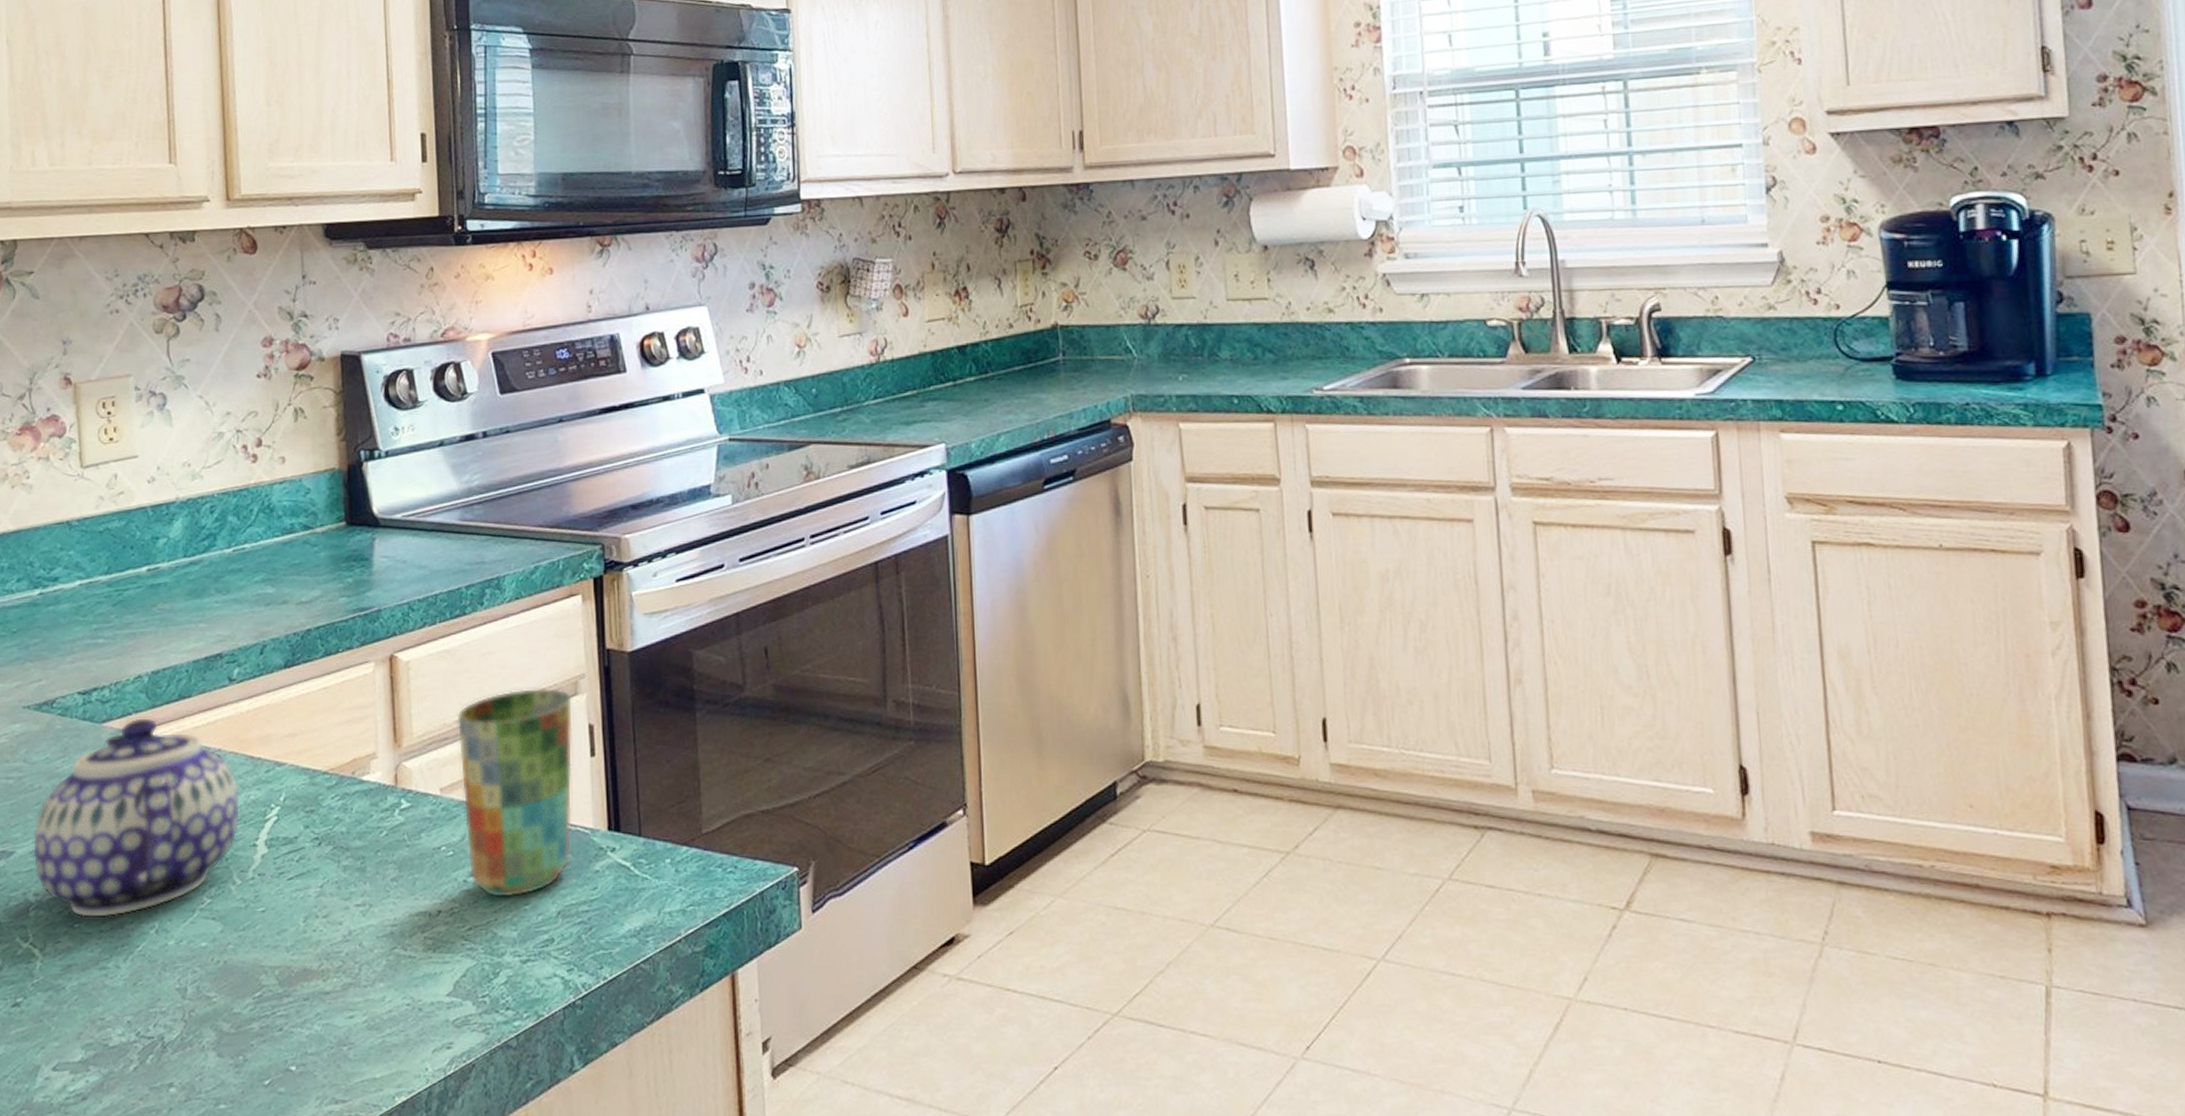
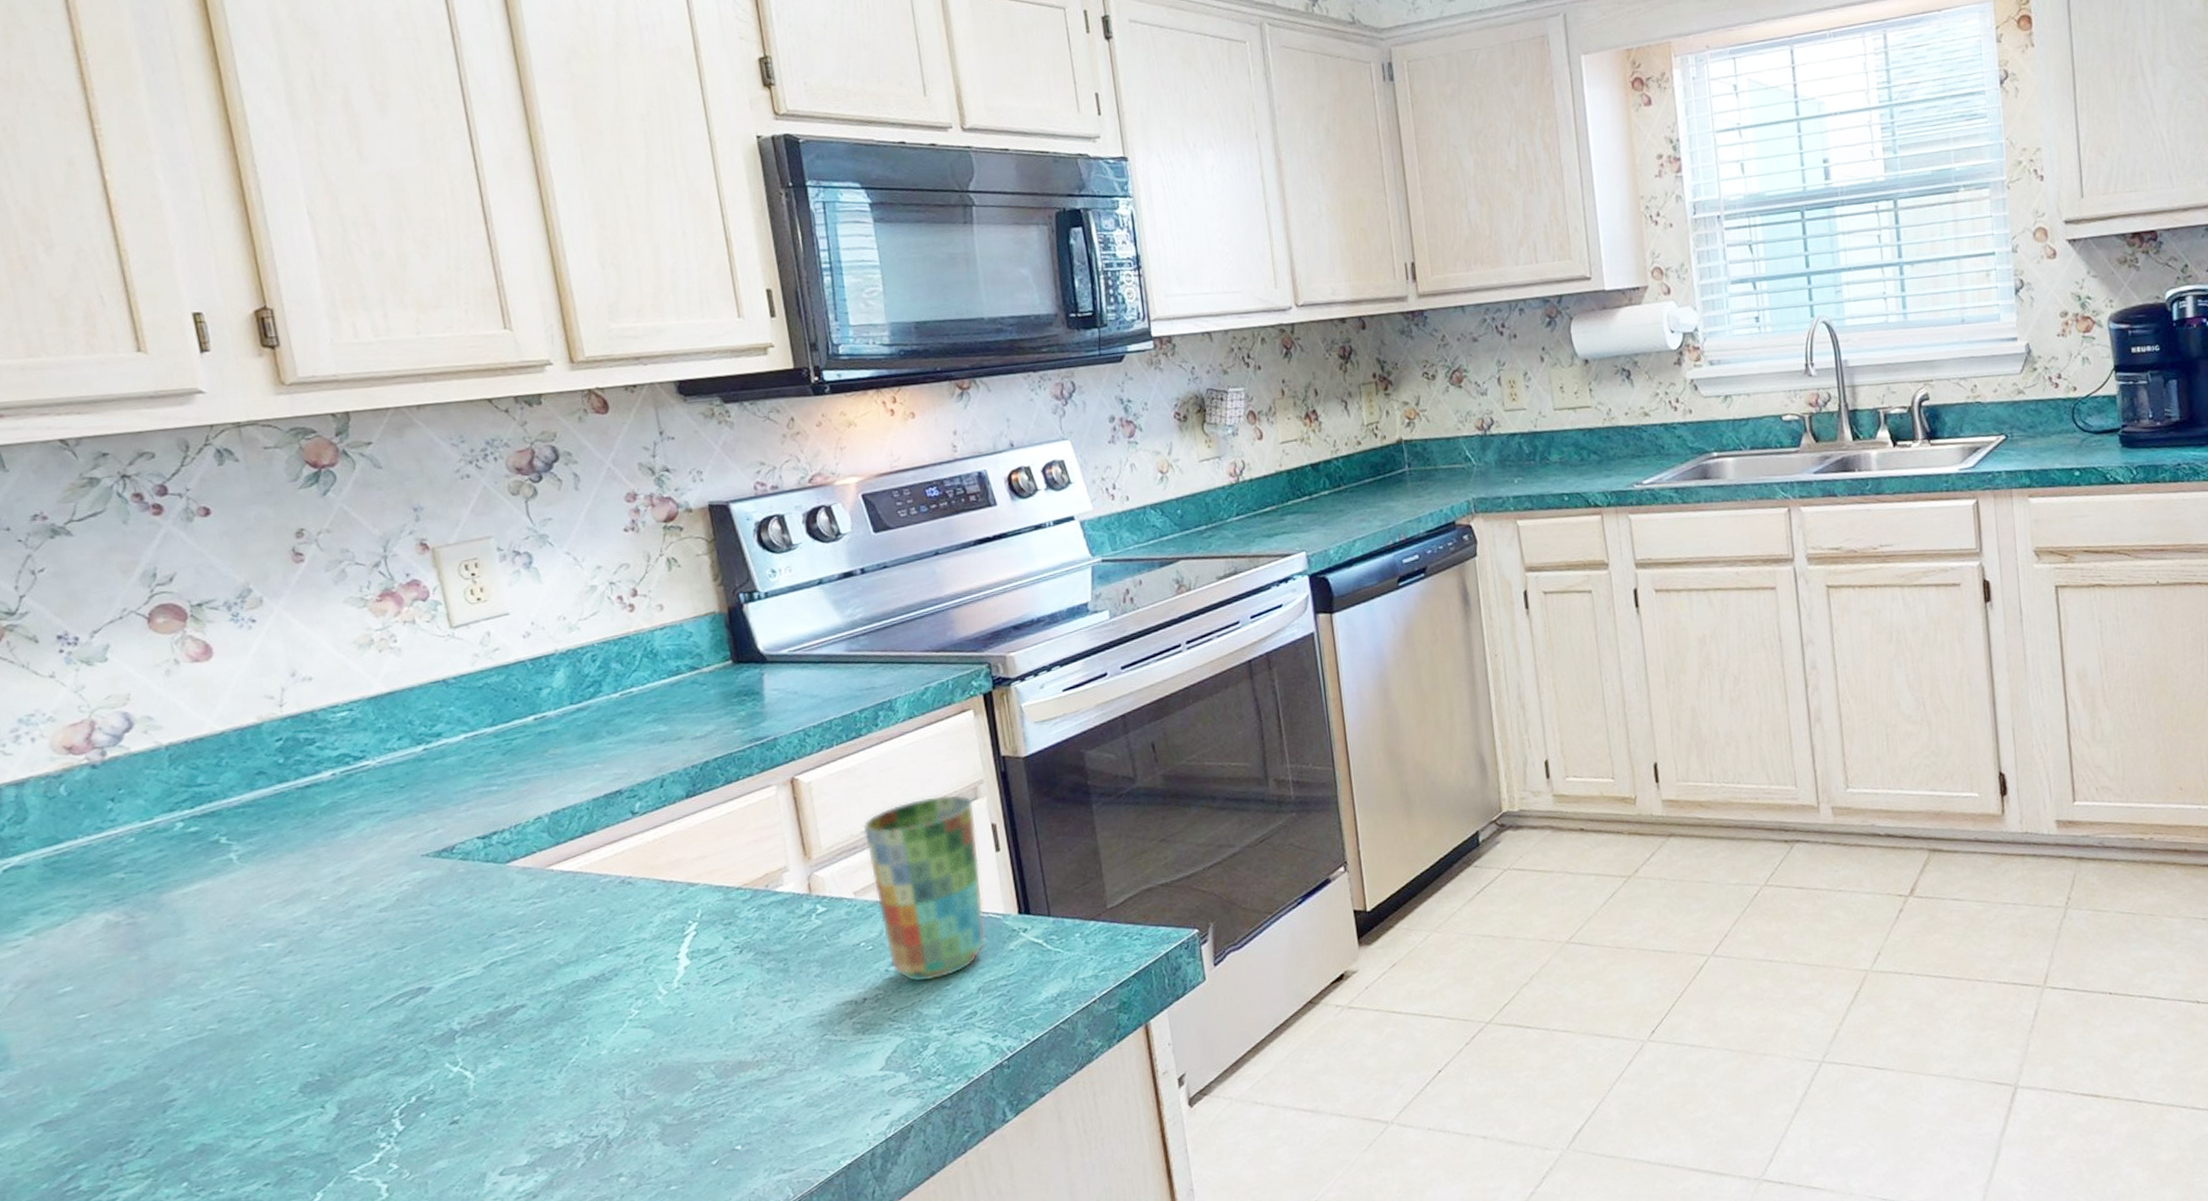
teapot: present [32,716,241,919] -> none [449,853,659,1039]

